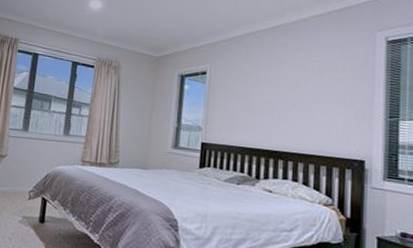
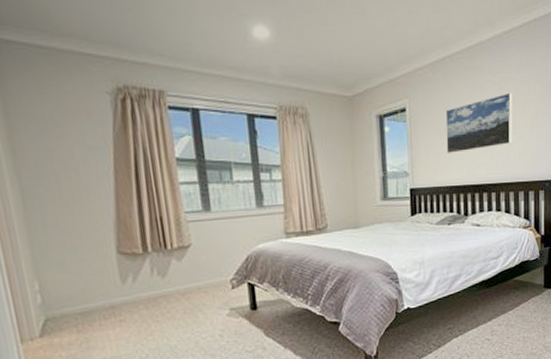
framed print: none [243,69,317,117] -> present [445,92,512,153]

